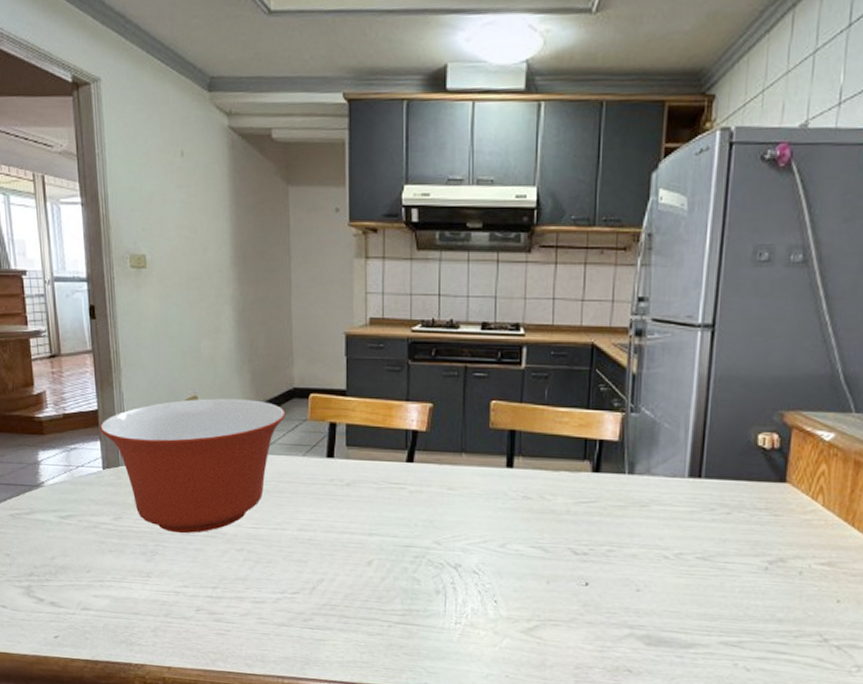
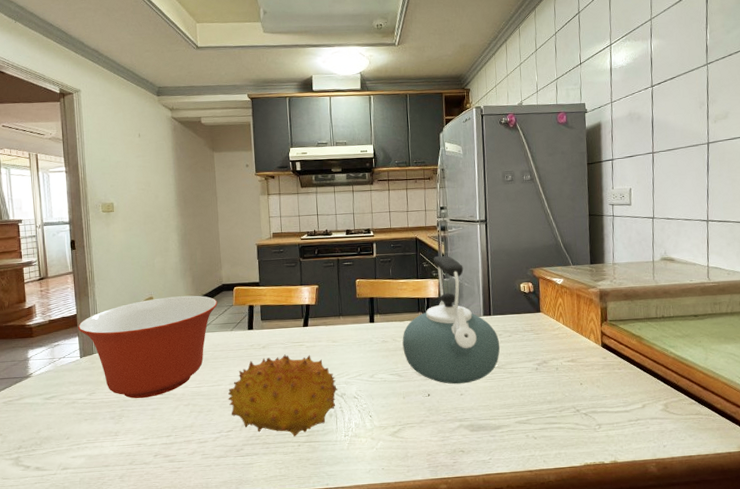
fruit: none [295,498,451,613] -> present [228,354,338,436]
kettle: none [554,377,710,575] -> present [402,256,501,384]

